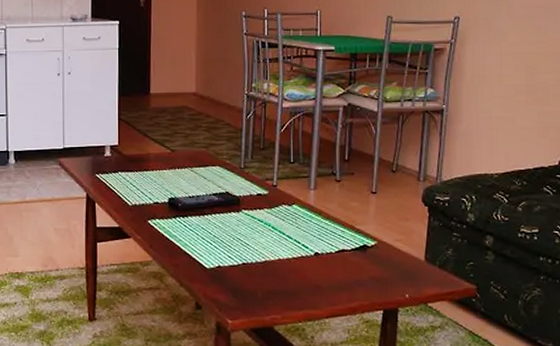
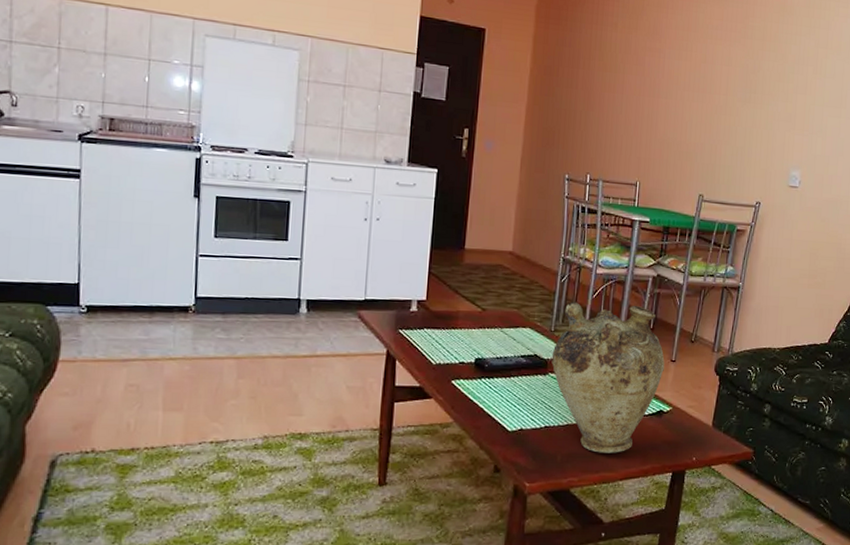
vase: none [243,136,364,290] -> present [551,302,665,453]

